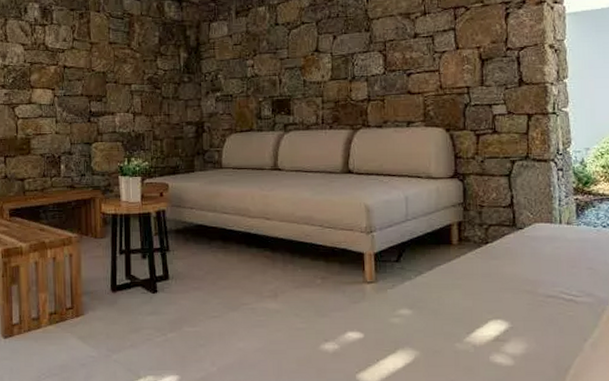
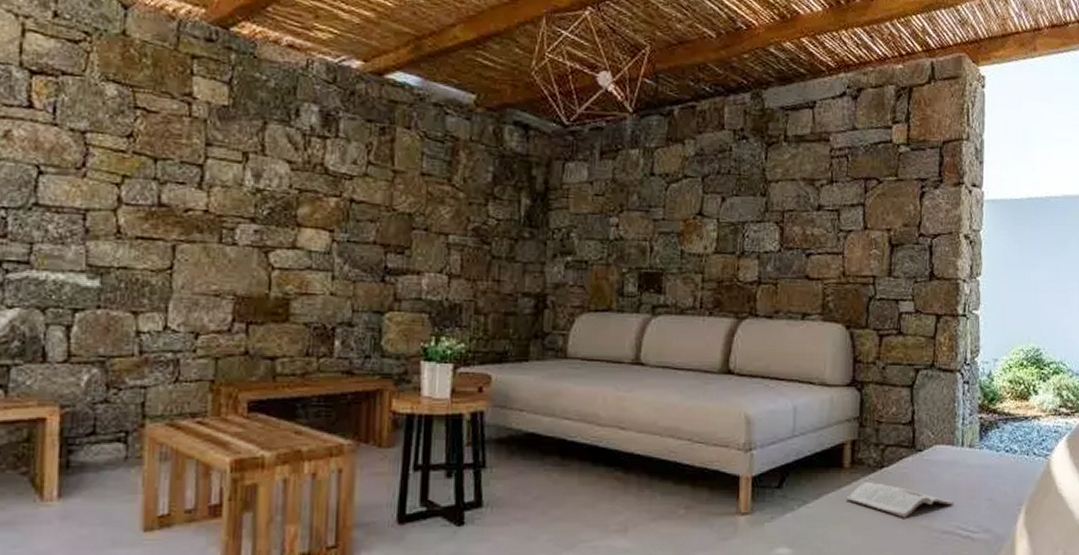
magazine: none [456,255,556,285] -> present [846,481,955,518]

